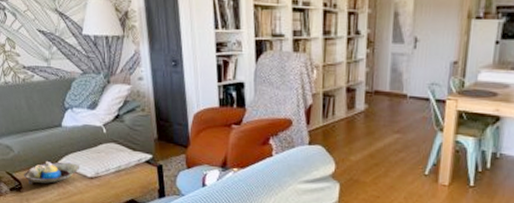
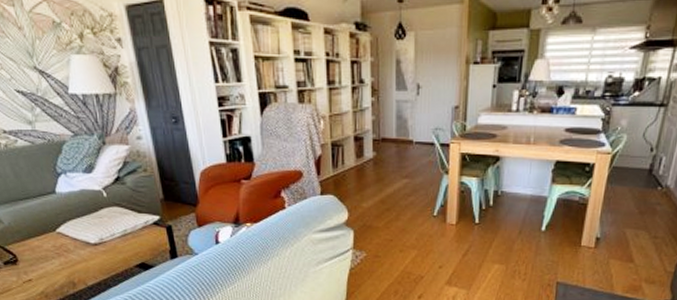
decorative bowl: present [24,161,79,184] -> none [18,230,81,256]

